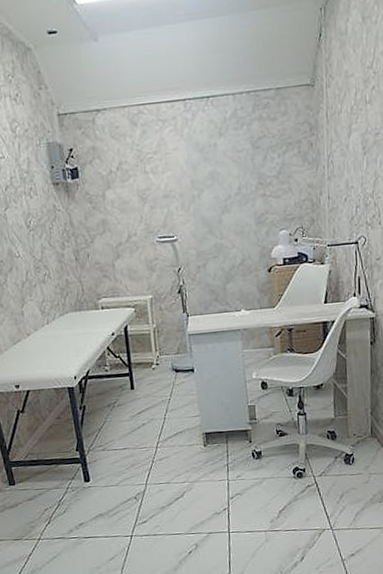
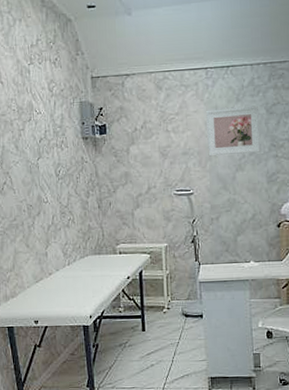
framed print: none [187,139,247,199] -> present [206,105,260,157]

